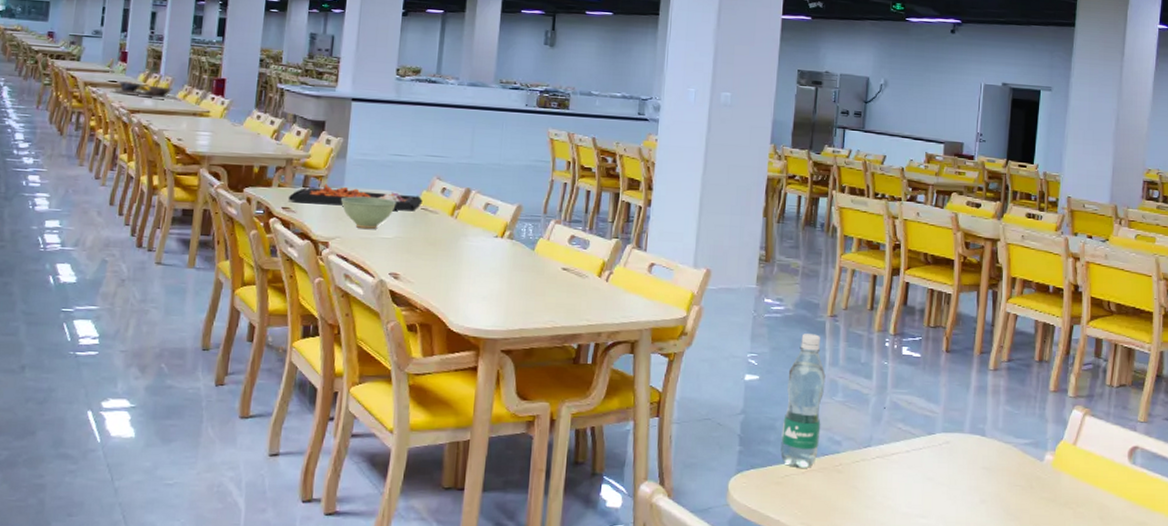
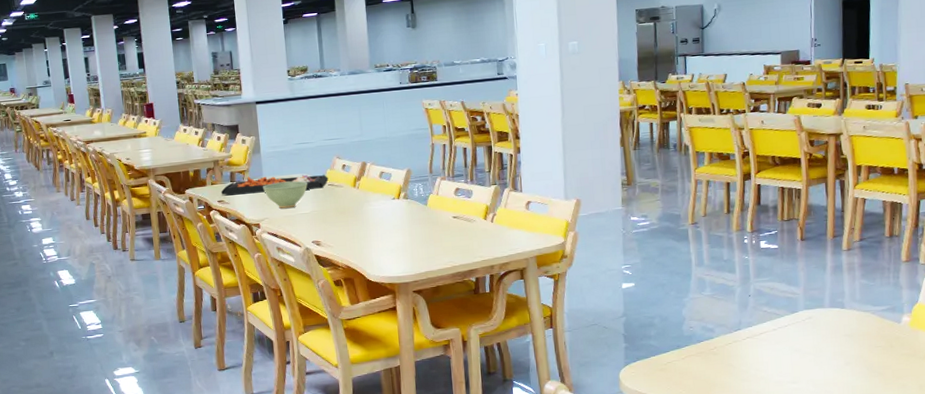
food tray: present [110,68,182,102] -> none [67,108,123,130]
bottle: present [780,333,826,468] -> none [660,241,695,355]

